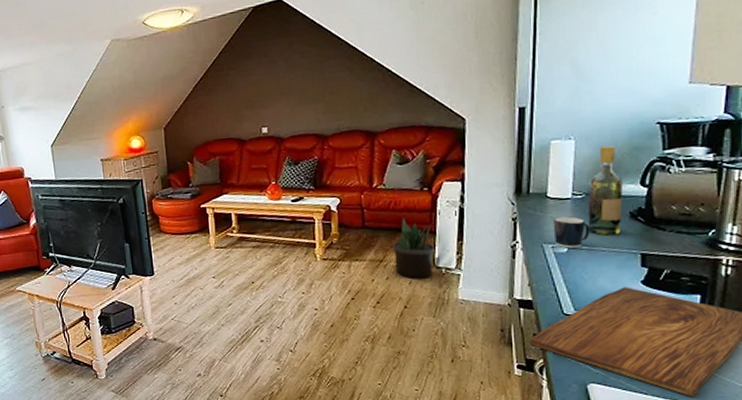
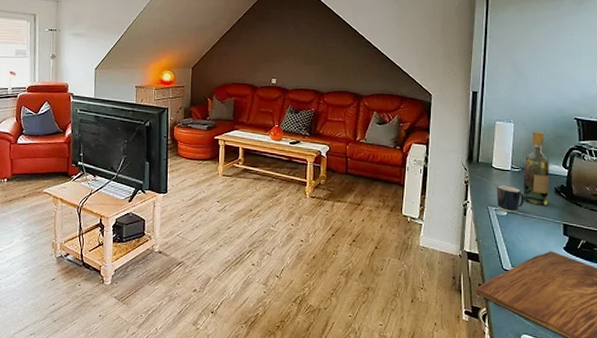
planter: present [392,217,434,279] -> none [369,169,402,224]

